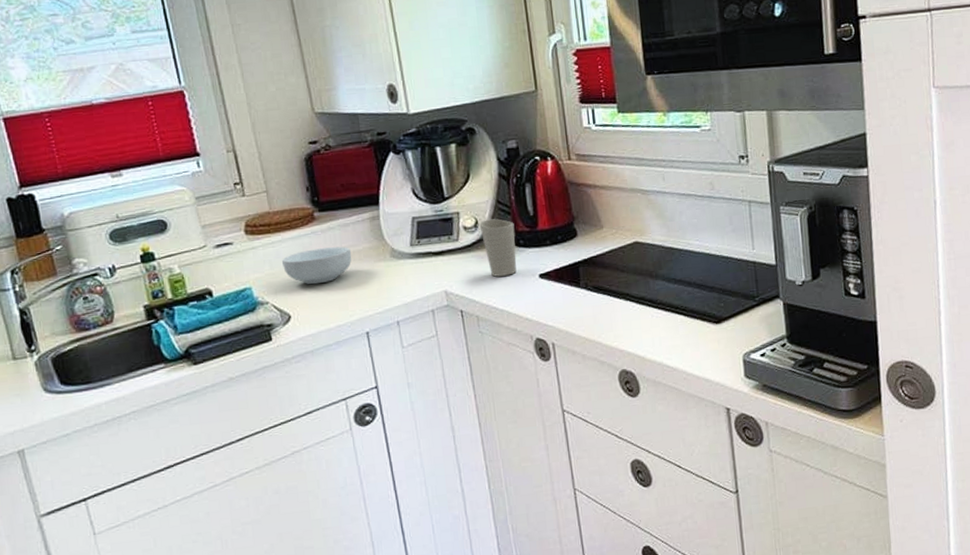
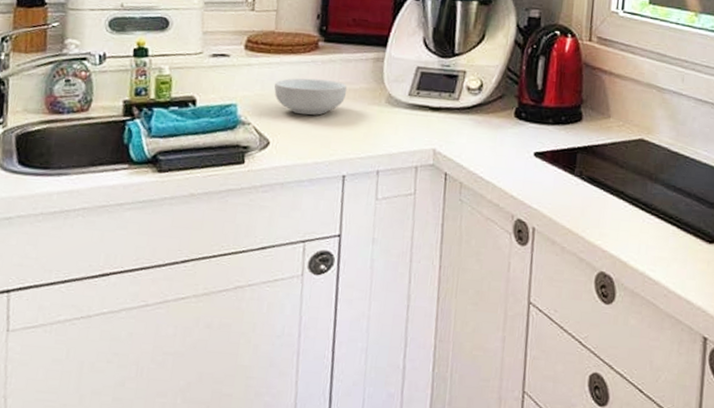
cup: present [479,219,517,277] -> none [483,84,520,147]

